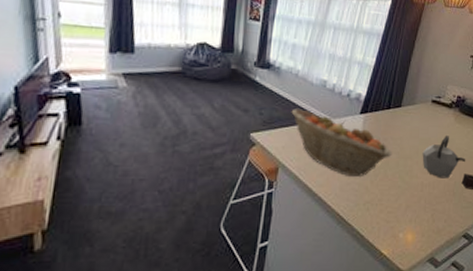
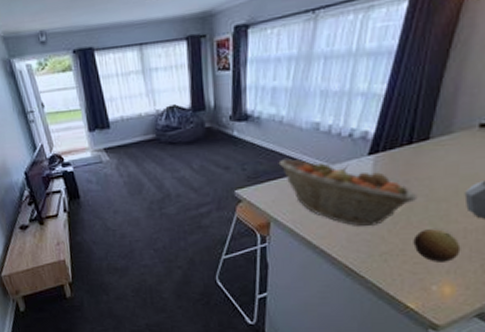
fruit: none [388,182,419,212] -> present [413,229,461,262]

